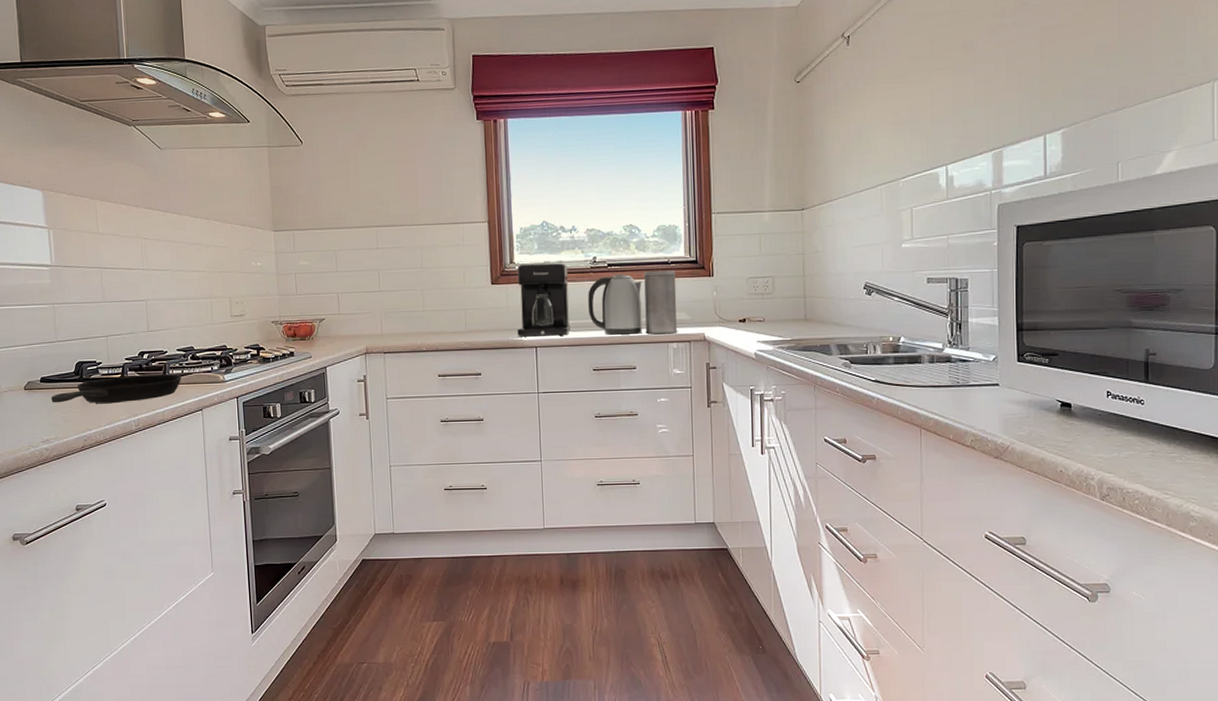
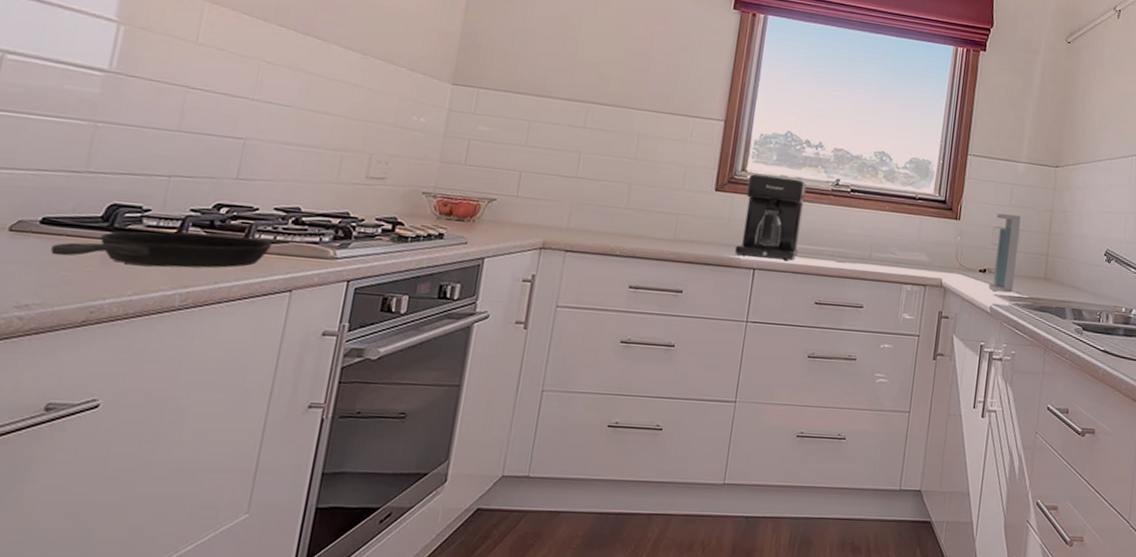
kettle: present [588,274,642,335] -> none [821,202,885,270]
canister: present [643,270,678,335] -> none [879,204,922,275]
soap dispenser: none [749,263,775,338] -> present [988,213,1021,293]

